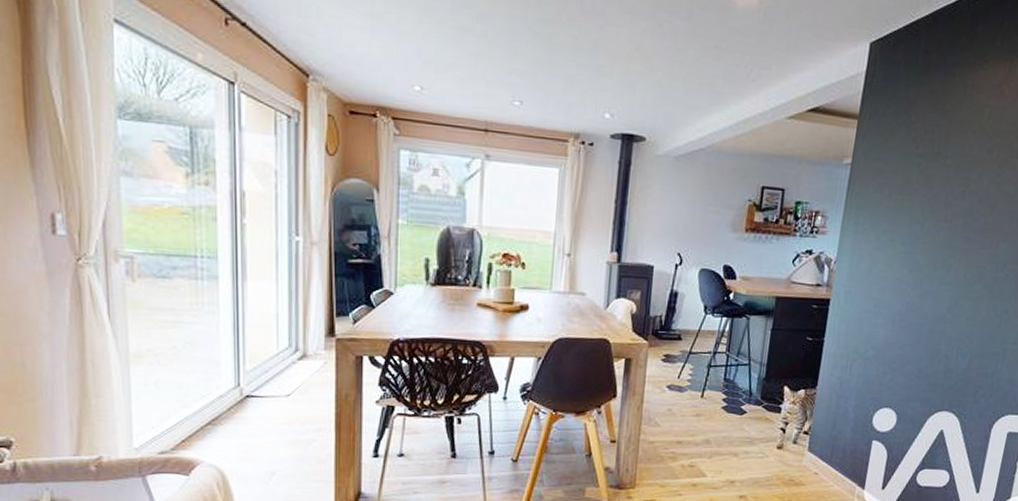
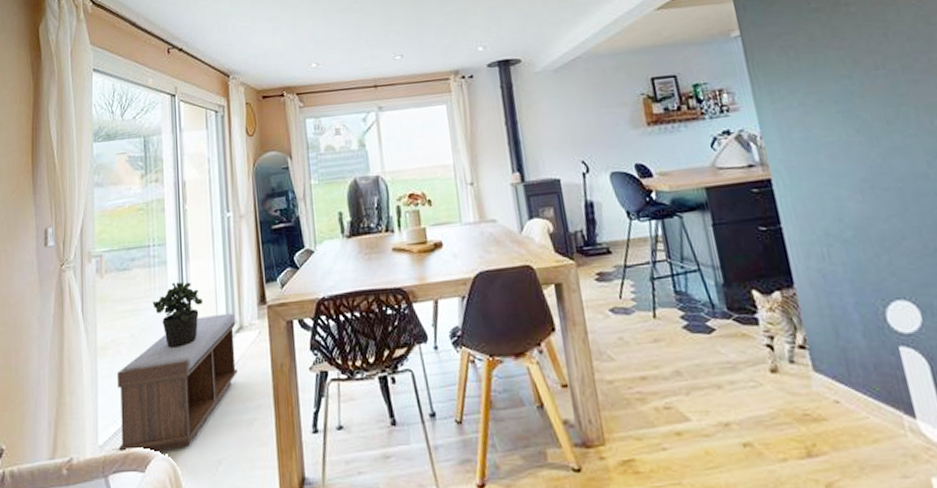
bench: none [156,339,298,460] -> present [118,313,237,453]
potted plant: none [199,300,261,366] -> present [152,282,203,348]

